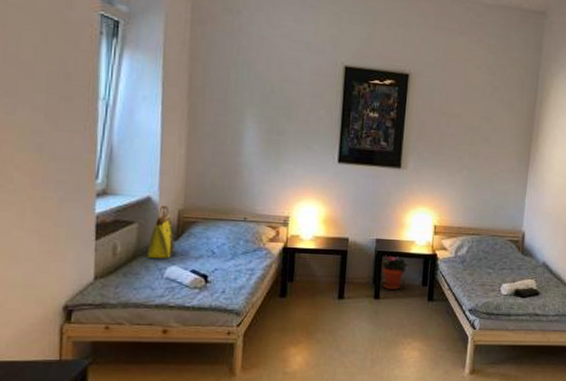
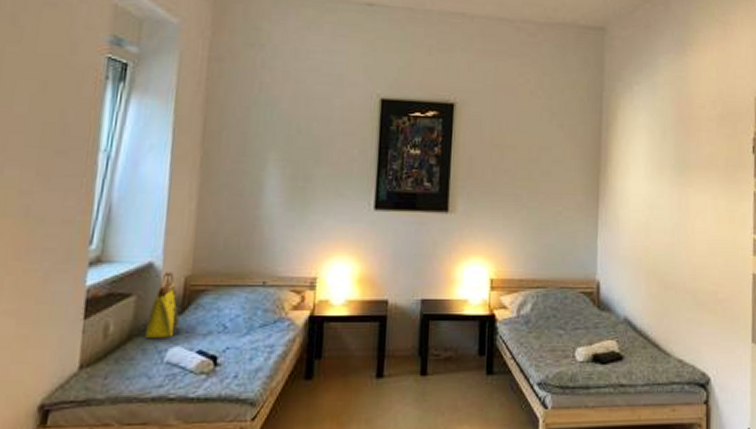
potted plant: present [381,255,408,289] -> none [427,319,461,362]

